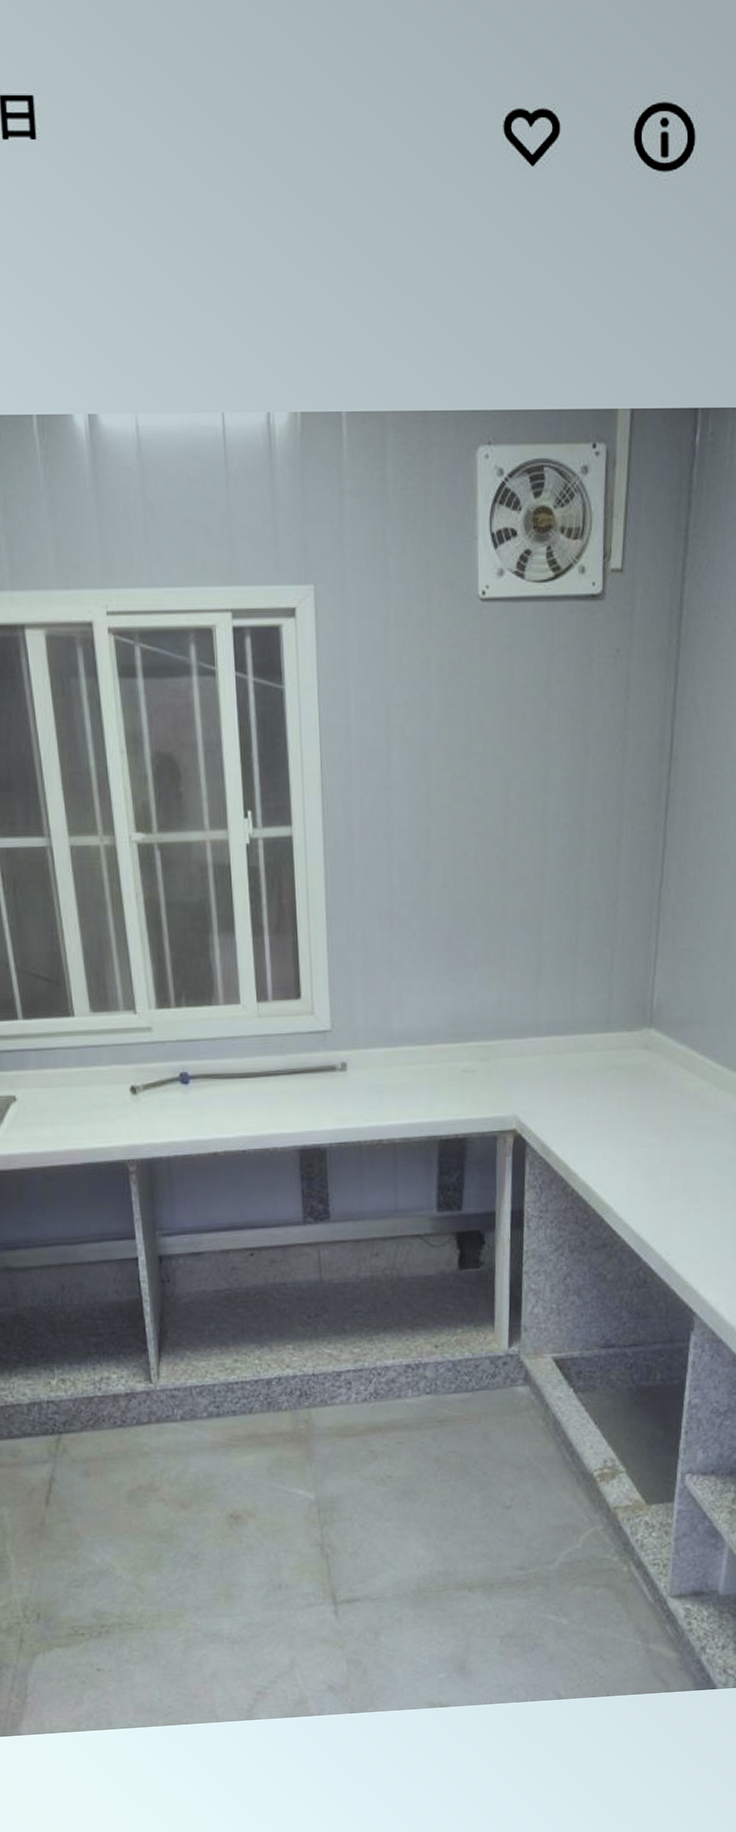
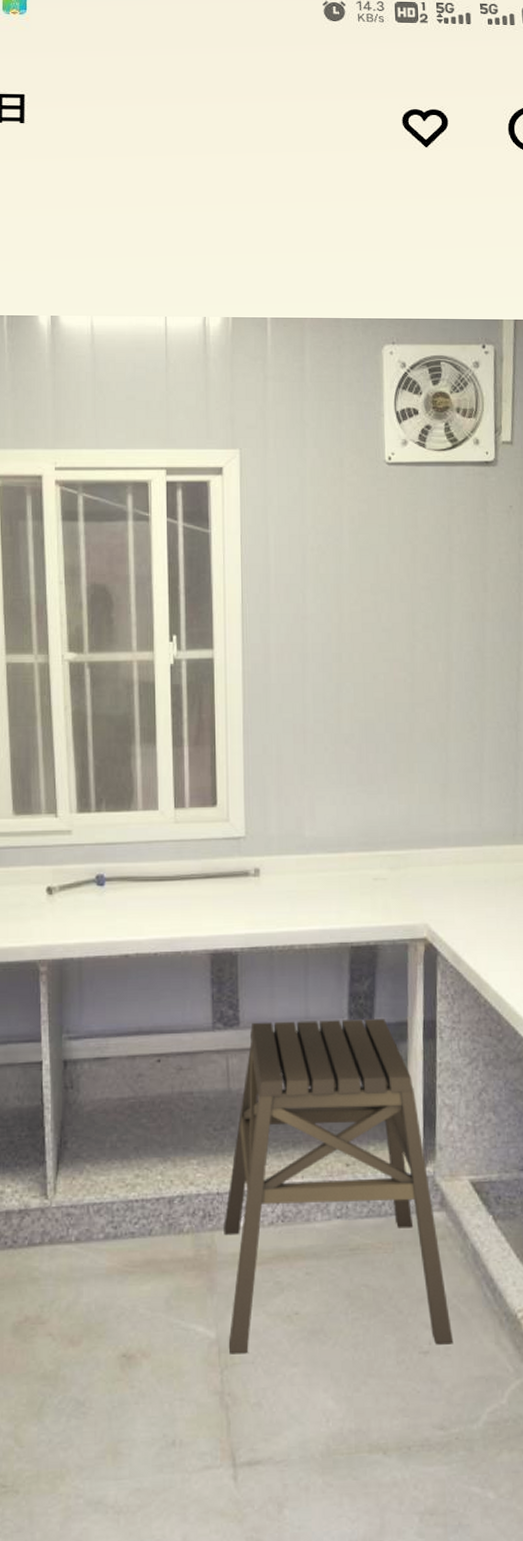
stool: none [319,1210,534,1513] -> present [224,1019,454,1354]

